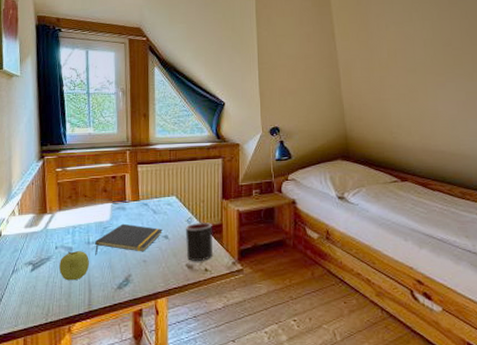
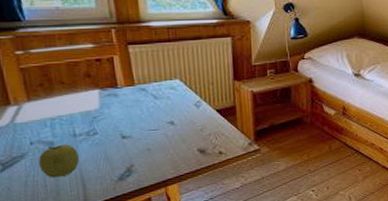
notepad: present [94,223,162,256] -> none [82,111,167,148]
mug: present [185,223,212,261] -> none [193,105,227,145]

